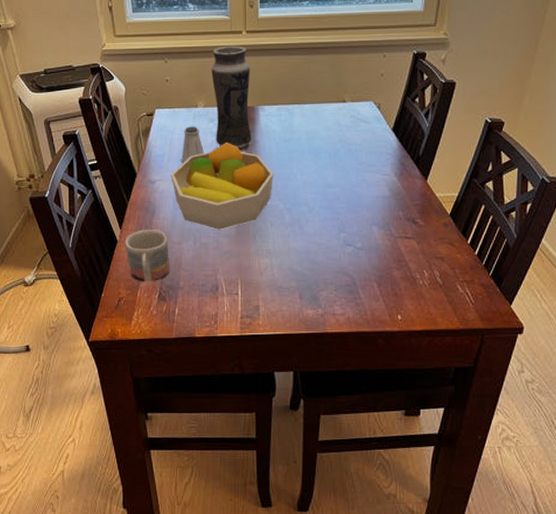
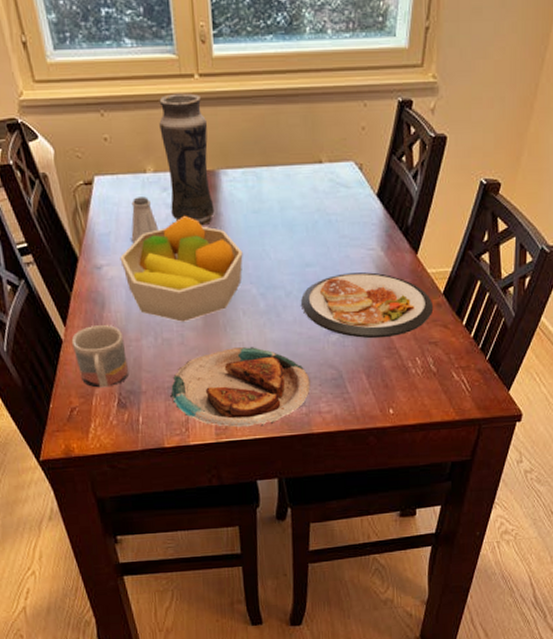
plate: none [204,254,327,324] -> present [170,347,311,428]
dish: none [322,194,441,252] -> present [301,272,434,339]

